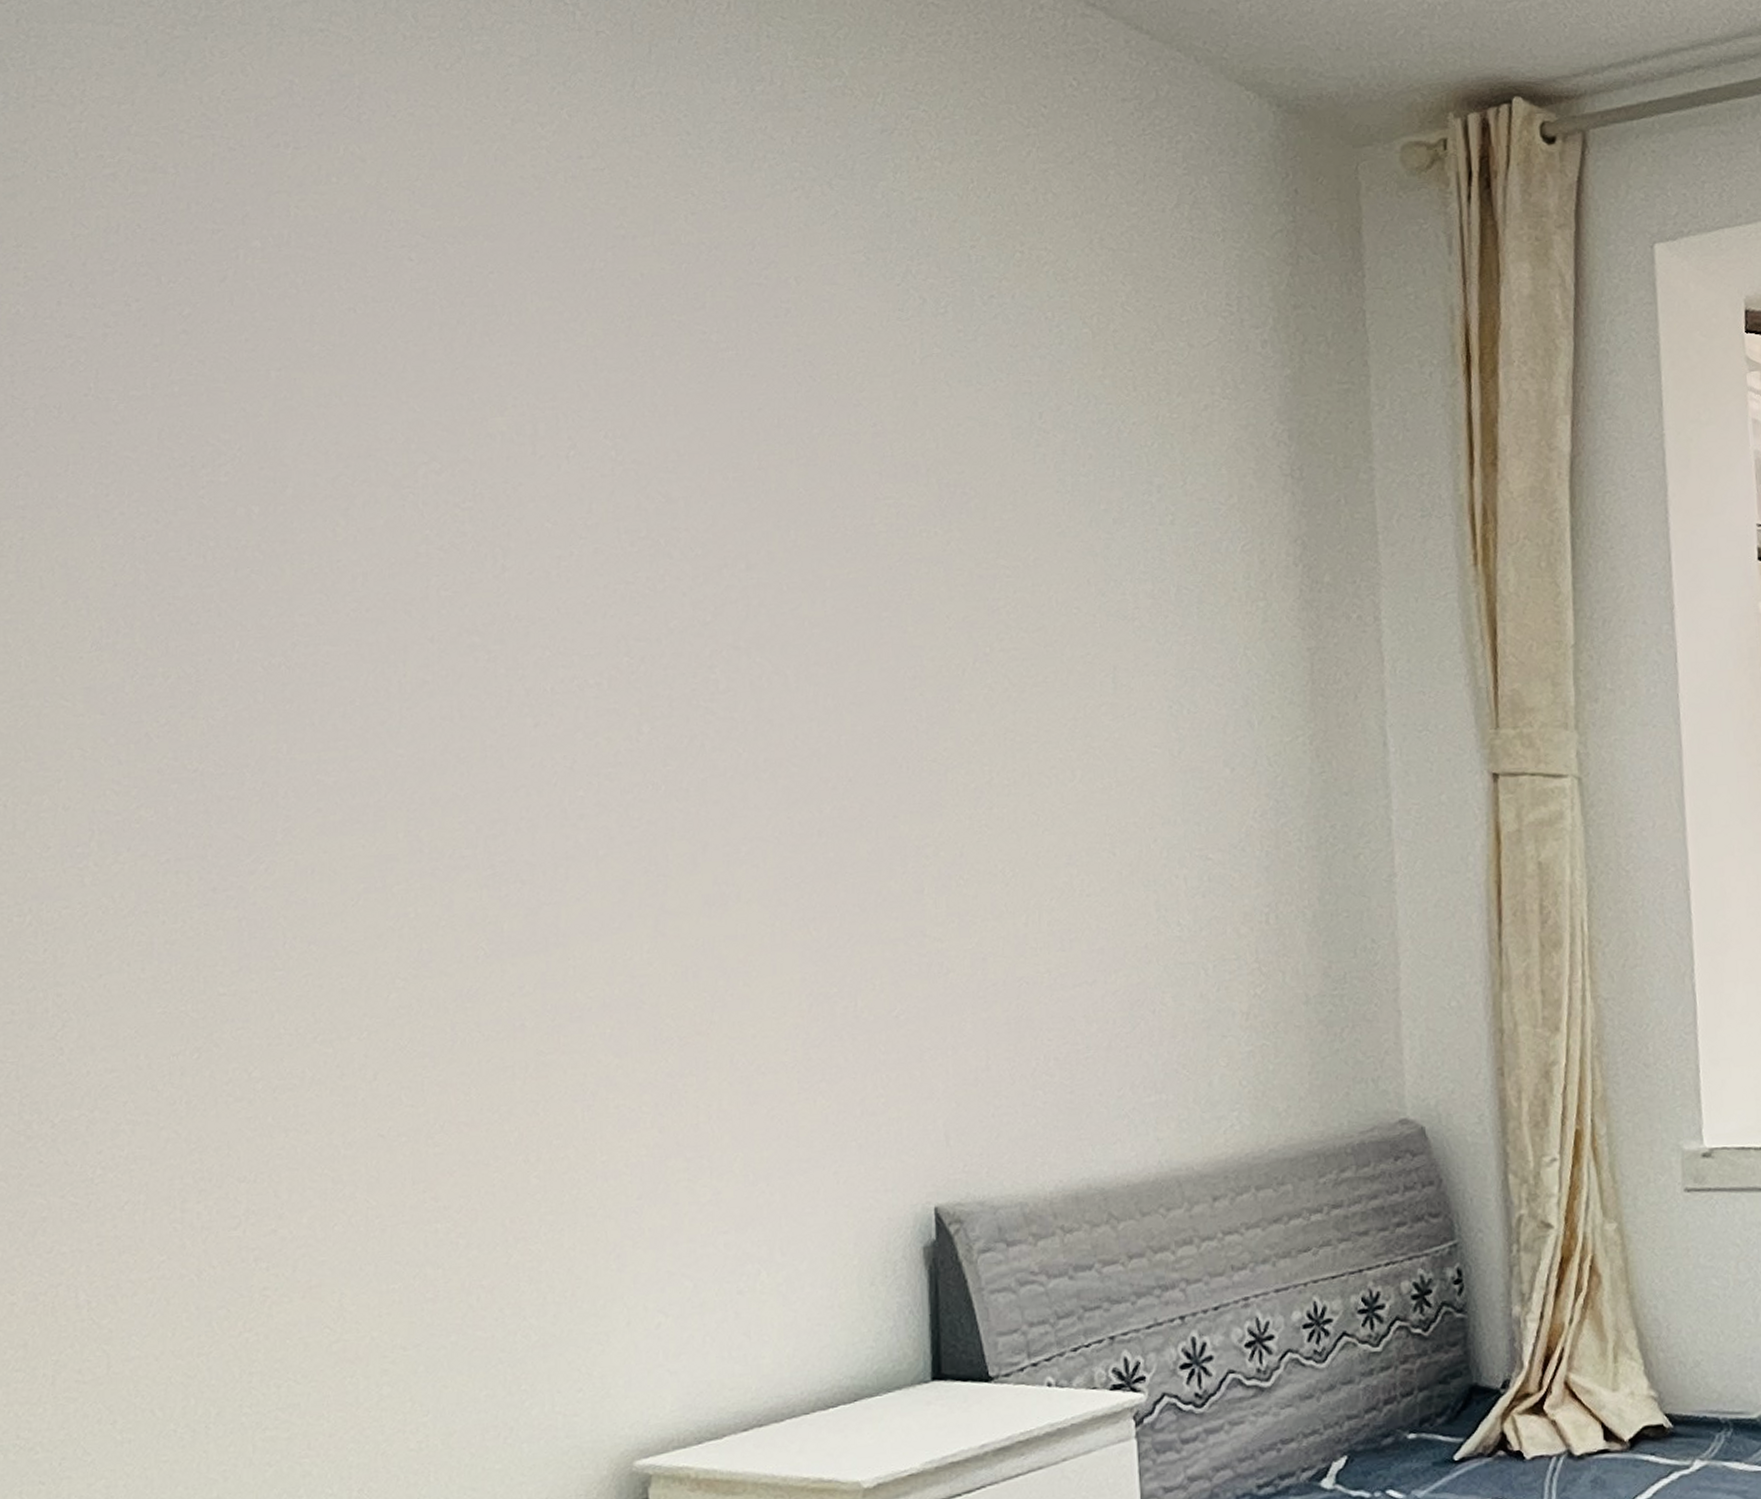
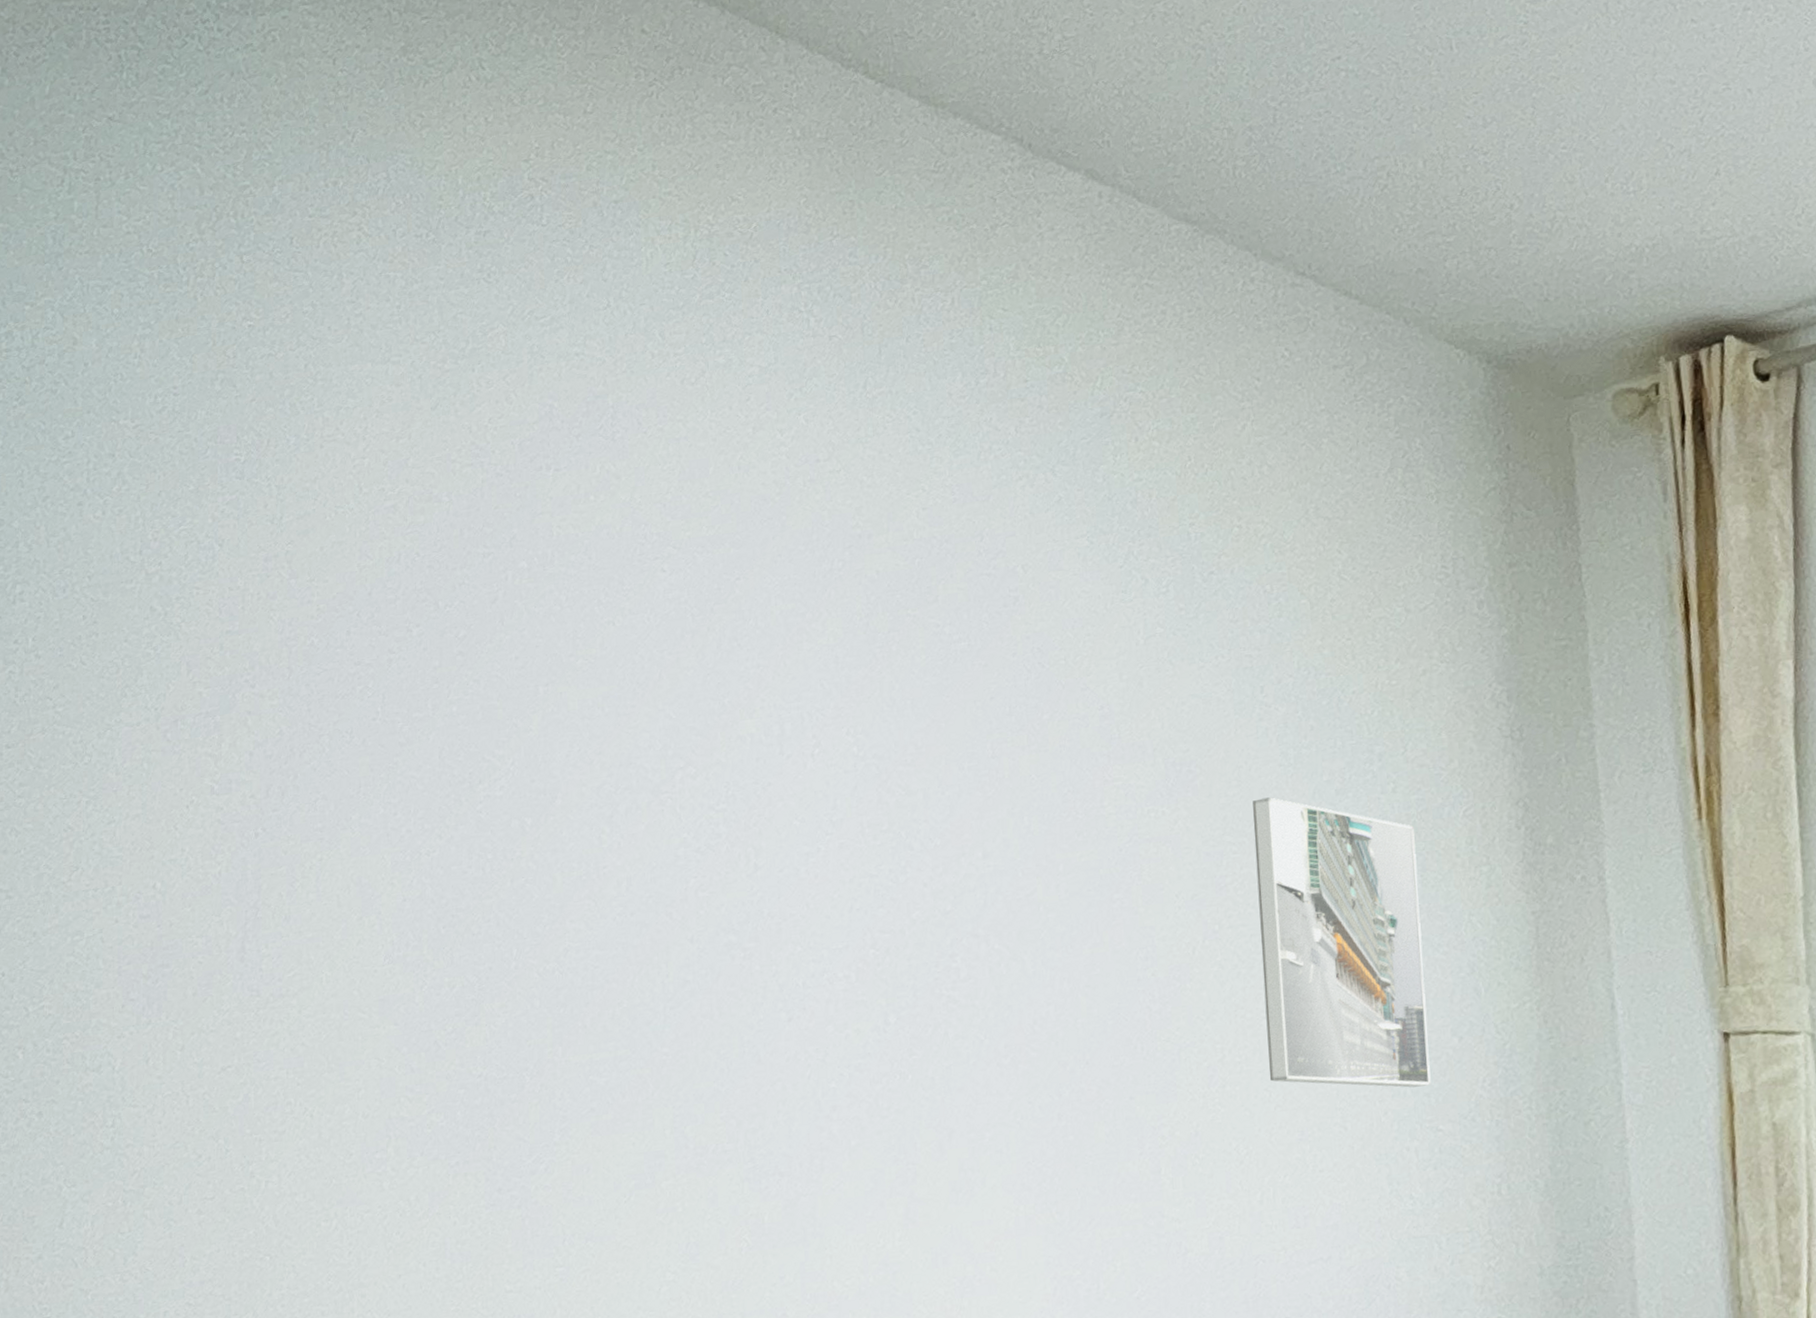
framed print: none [1028,523,1202,816] -> present [1253,797,1431,1088]

